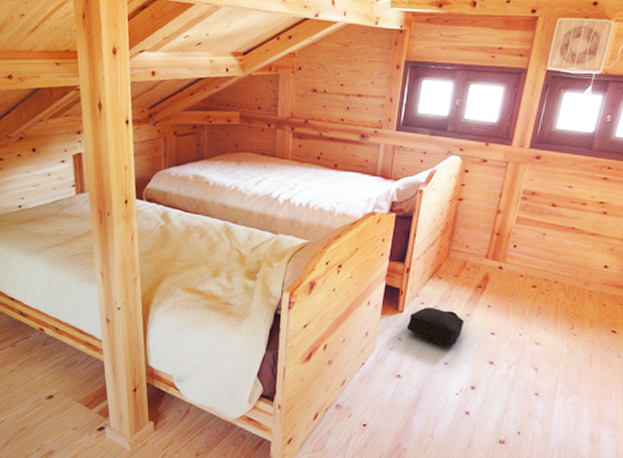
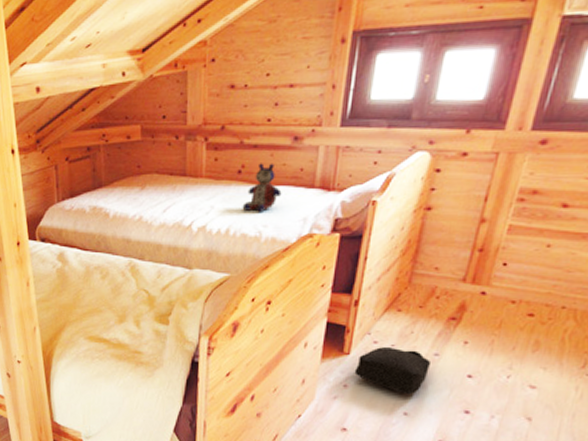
stuffed bear: none [320,152,351,192] -> present [242,163,282,212]

